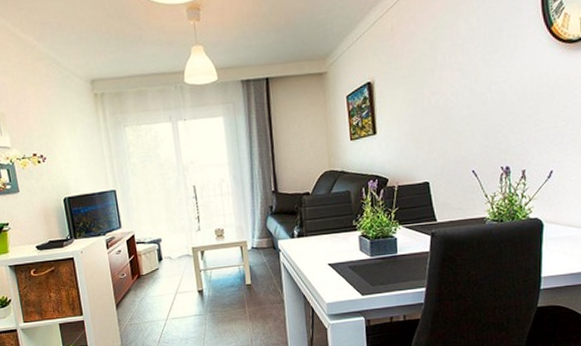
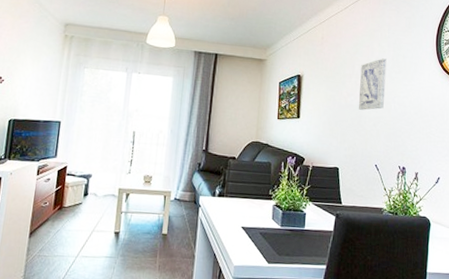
wall art: none [445,38,478,110] -> present [358,58,387,110]

